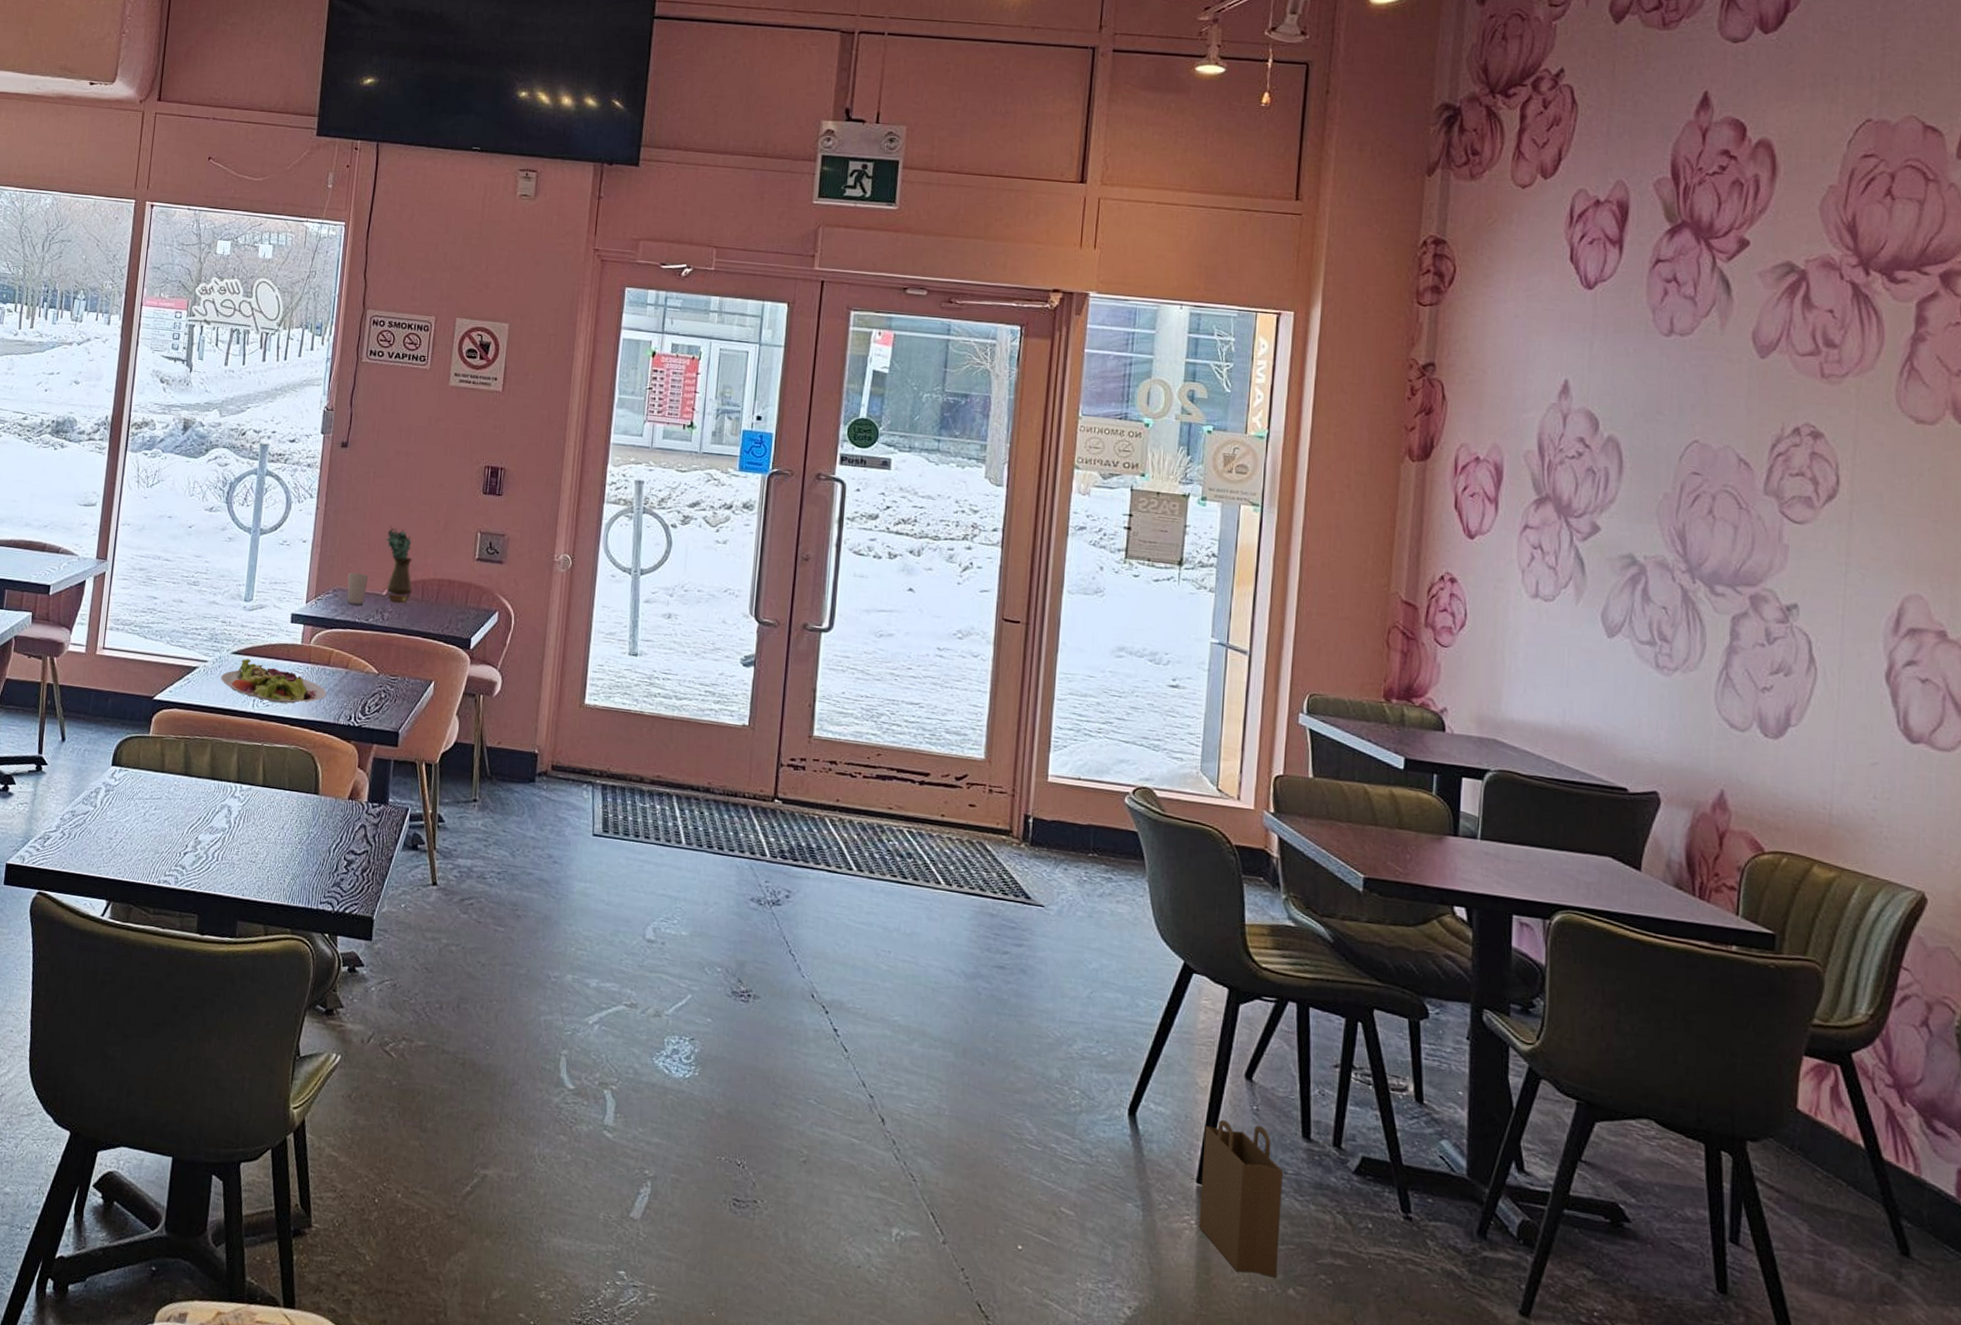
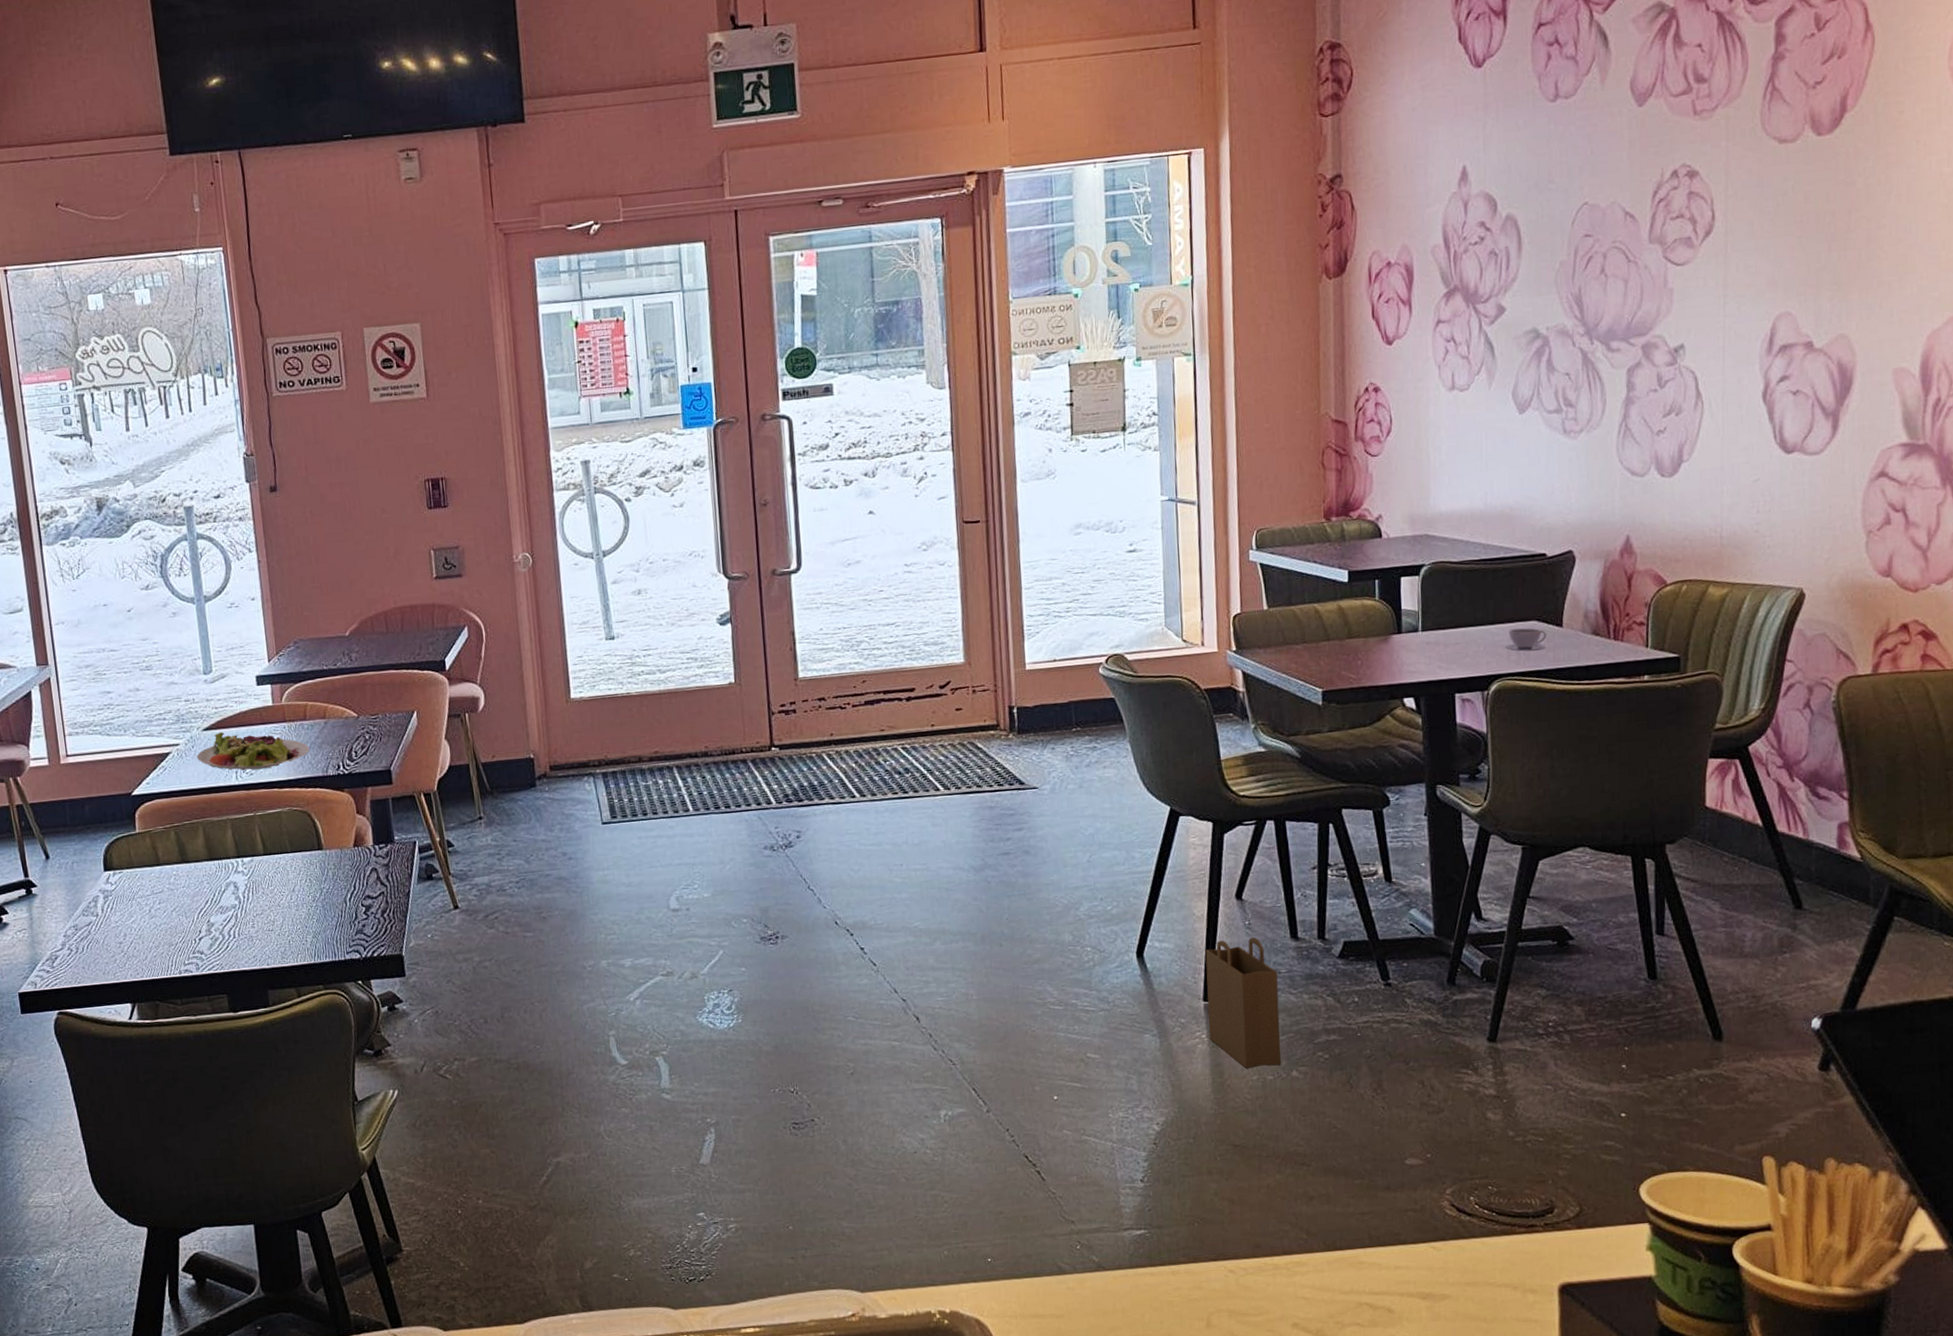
cup: present [347,573,369,607] -> none [306,619,328,655]
vase: present [386,526,413,604] -> none [338,563,375,642]
teacup: none [1573,860,1622,891] -> present [1505,628,1547,652]

